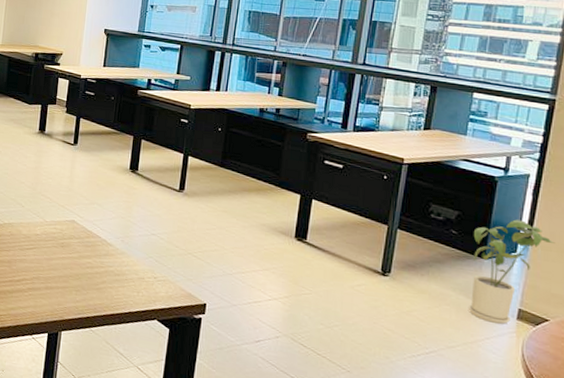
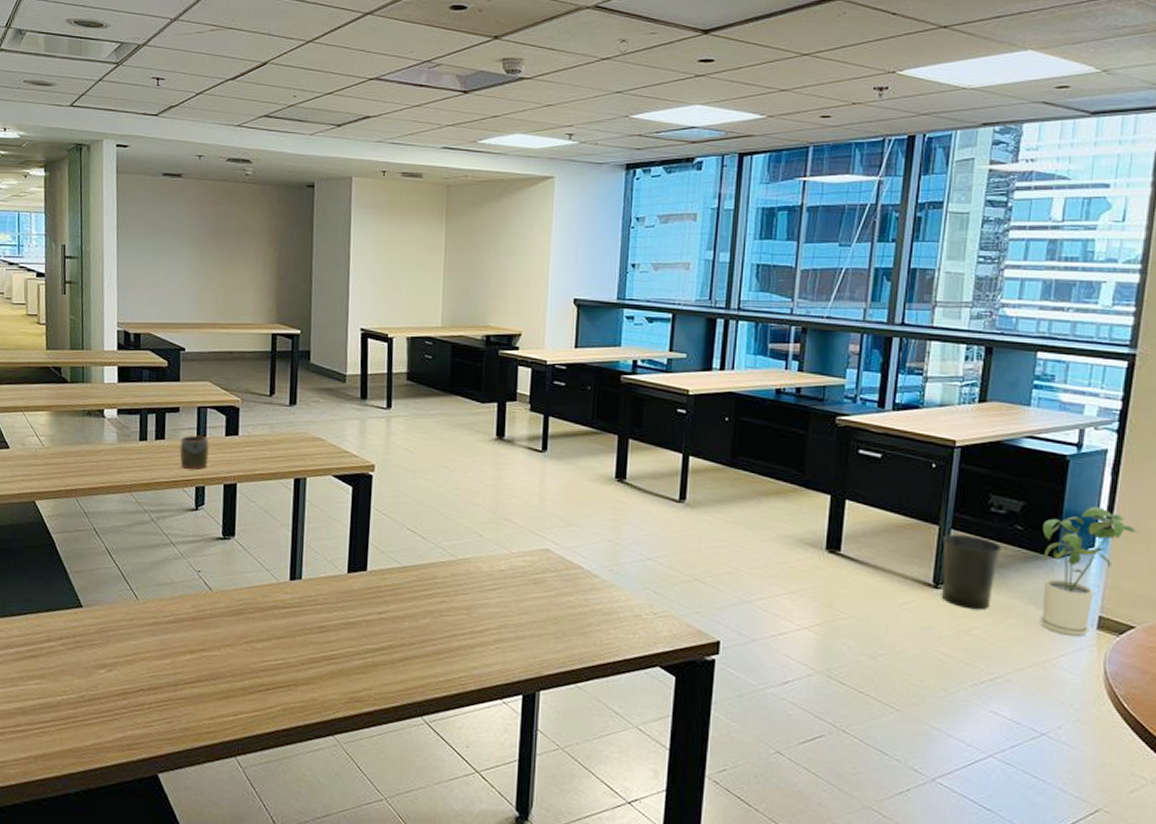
waste bin: none [387,233,440,296] -> present [941,534,1003,610]

